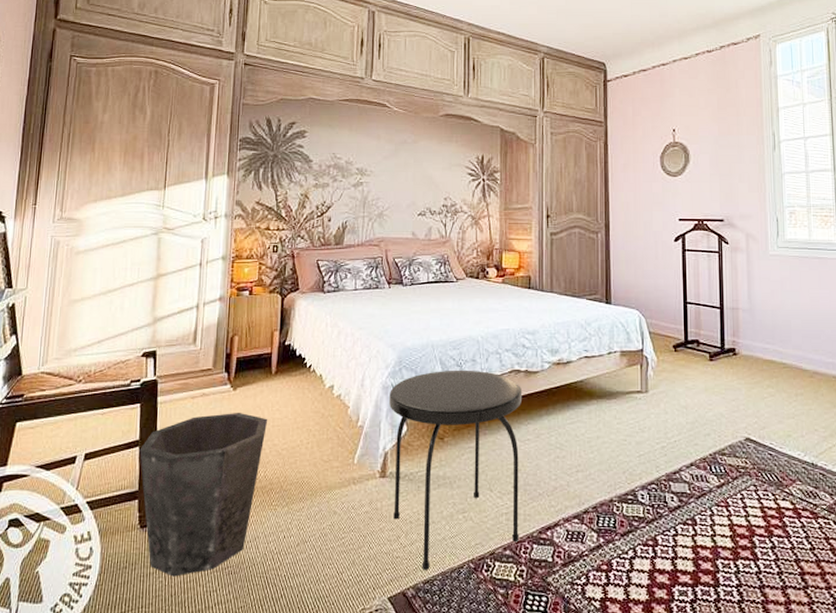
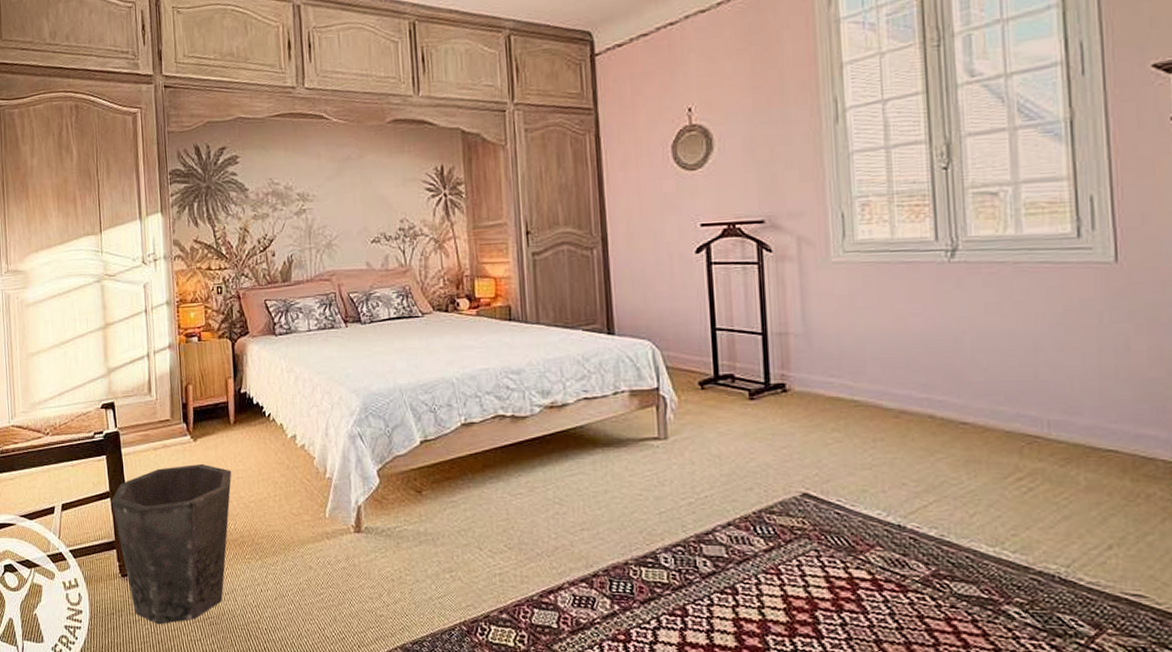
side table: present [389,370,523,570] -> none [357,416,516,630]

